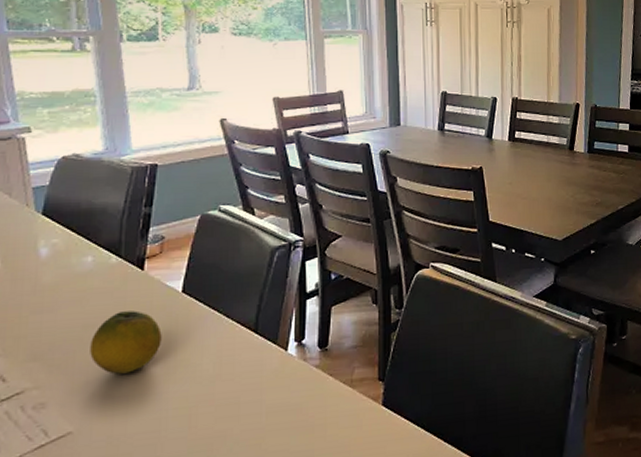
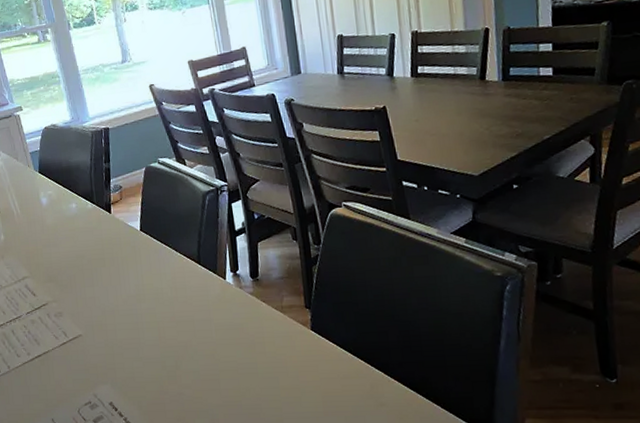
fruit: present [90,310,162,374] -> none [83,245,131,294]

